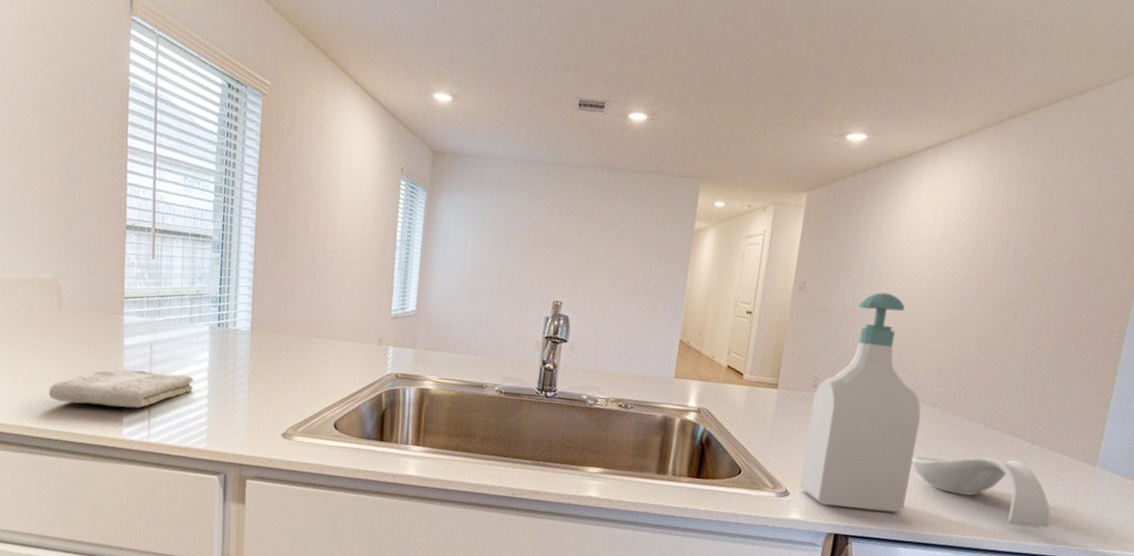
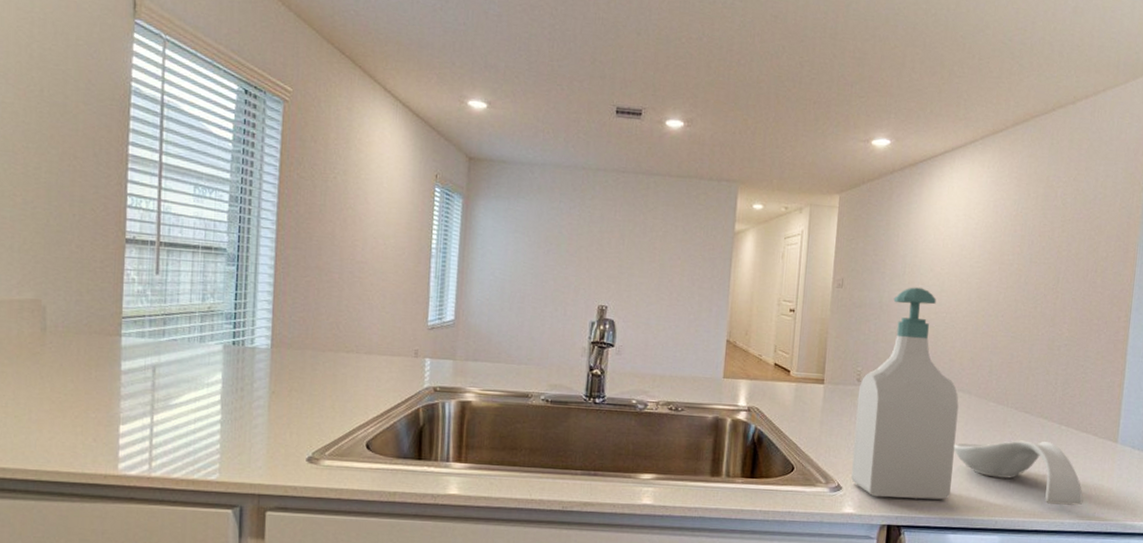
washcloth: present [48,369,194,409] -> none [27,397,205,440]

